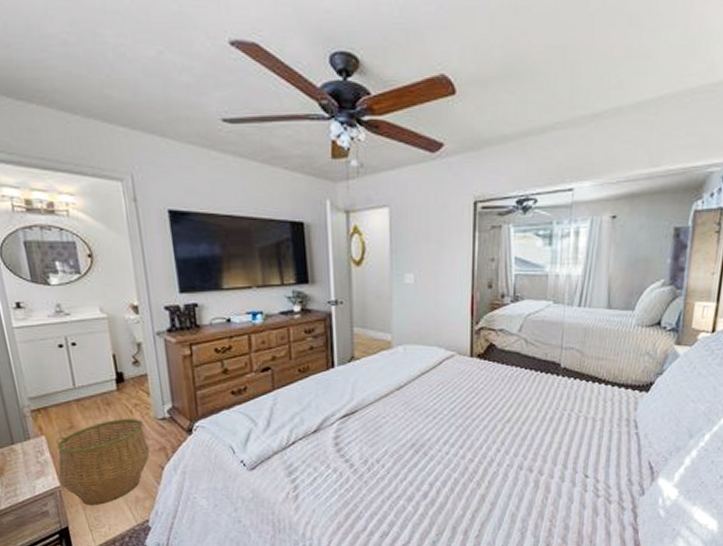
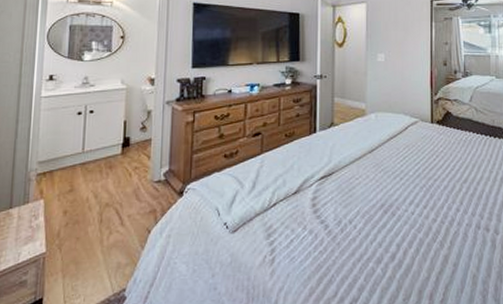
basket: present [56,419,150,505] -> none [46,181,140,273]

